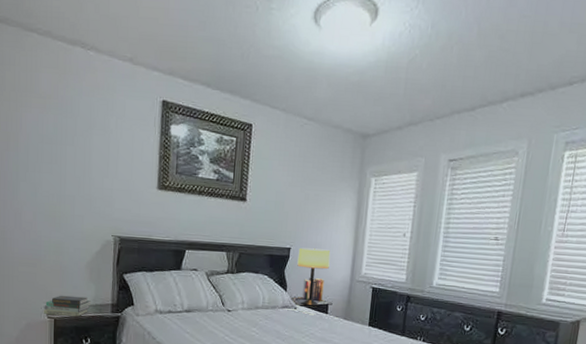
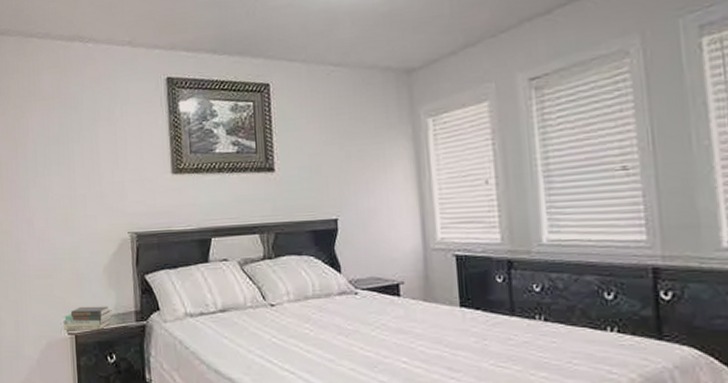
table lamp: present [297,247,331,306] -> none [348,214,392,289]
books: present [301,278,324,302] -> none [360,252,390,282]

